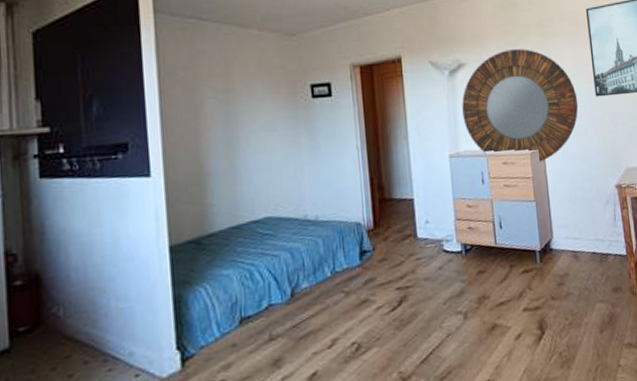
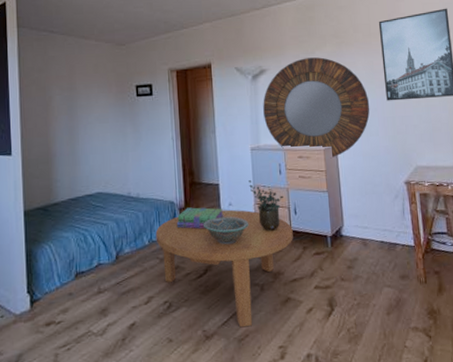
coffee table: none [339,227,499,364] -> present [155,209,293,328]
stack of books: none [364,227,420,254] -> present [176,207,224,230]
decorative bowl: none [395,236,449,270] -> present [202,217,249,245]
potted plant: none [448,193,487,250] -> present [249,180,283,231]

